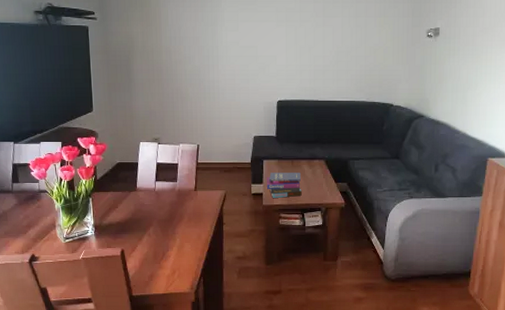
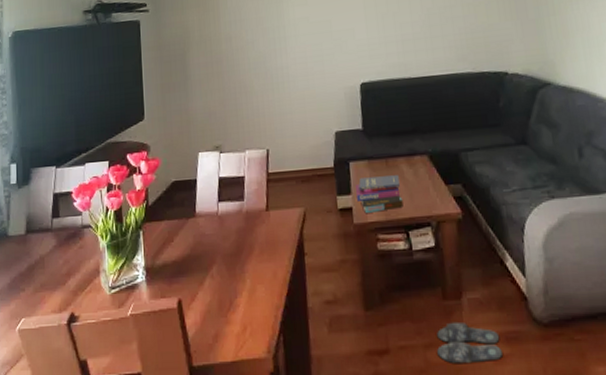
slippers: none [316,275,360,302] -> present [437,321,503,365]

